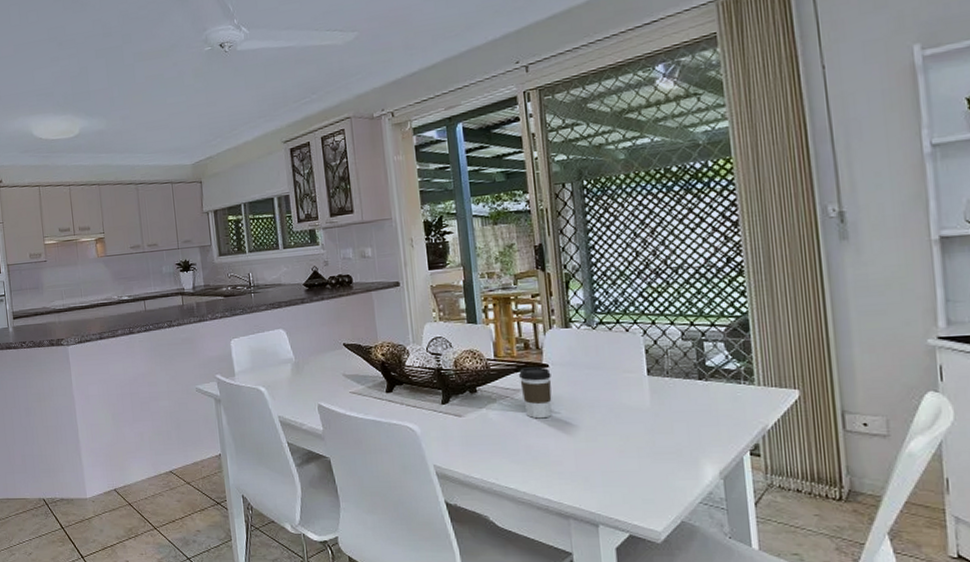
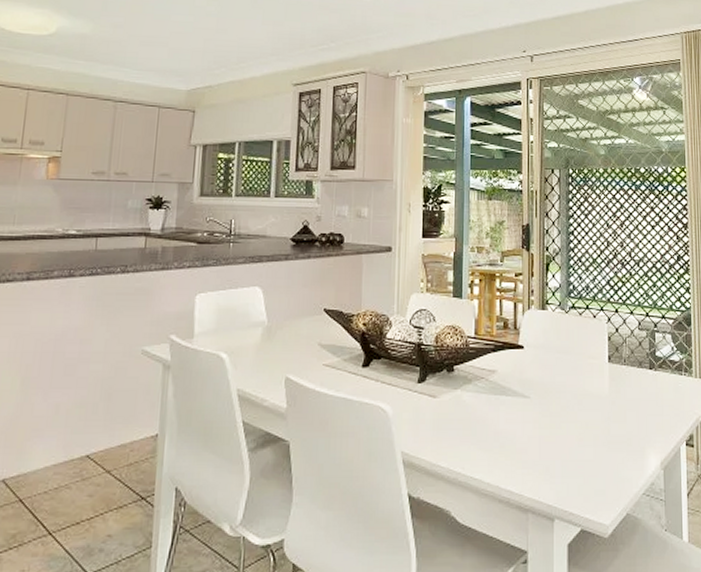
coffee cup: present [519,367,552,419] -> none [496,348,525,403]

